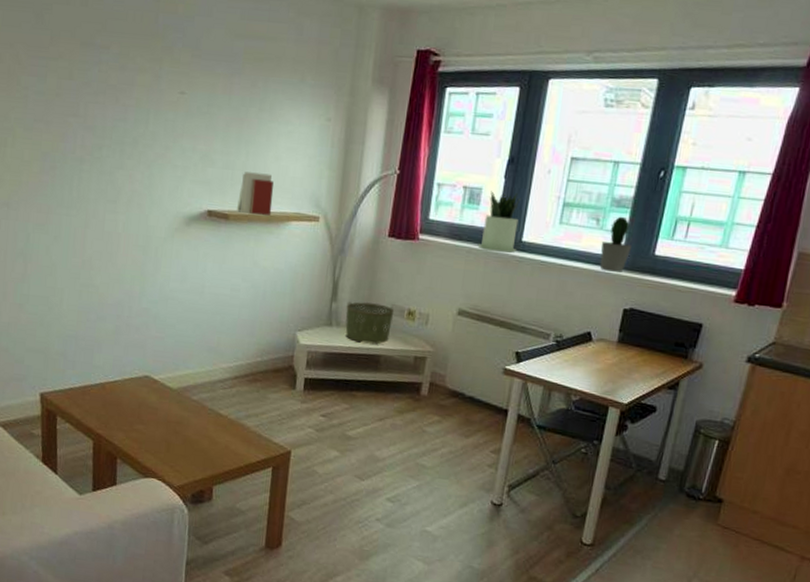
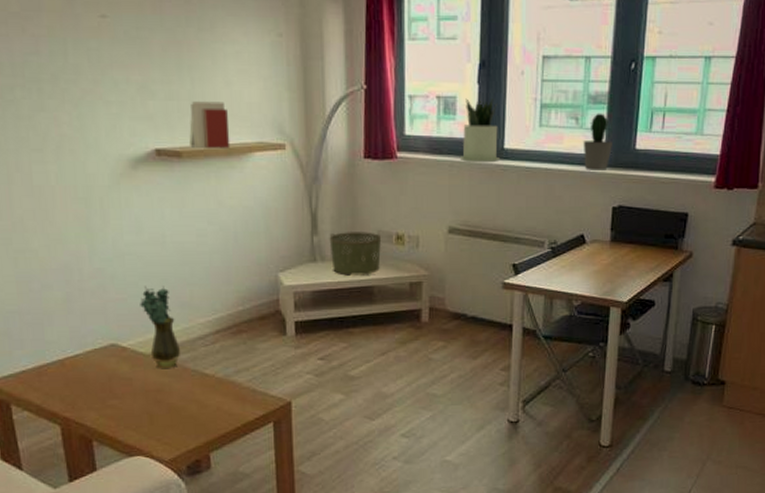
vase: none [174,328,203,405] -> present [140,286,181,369]

